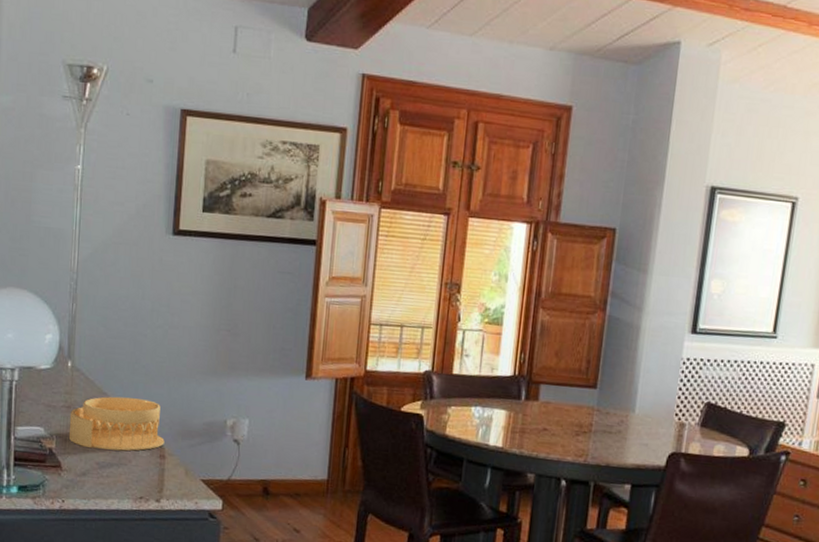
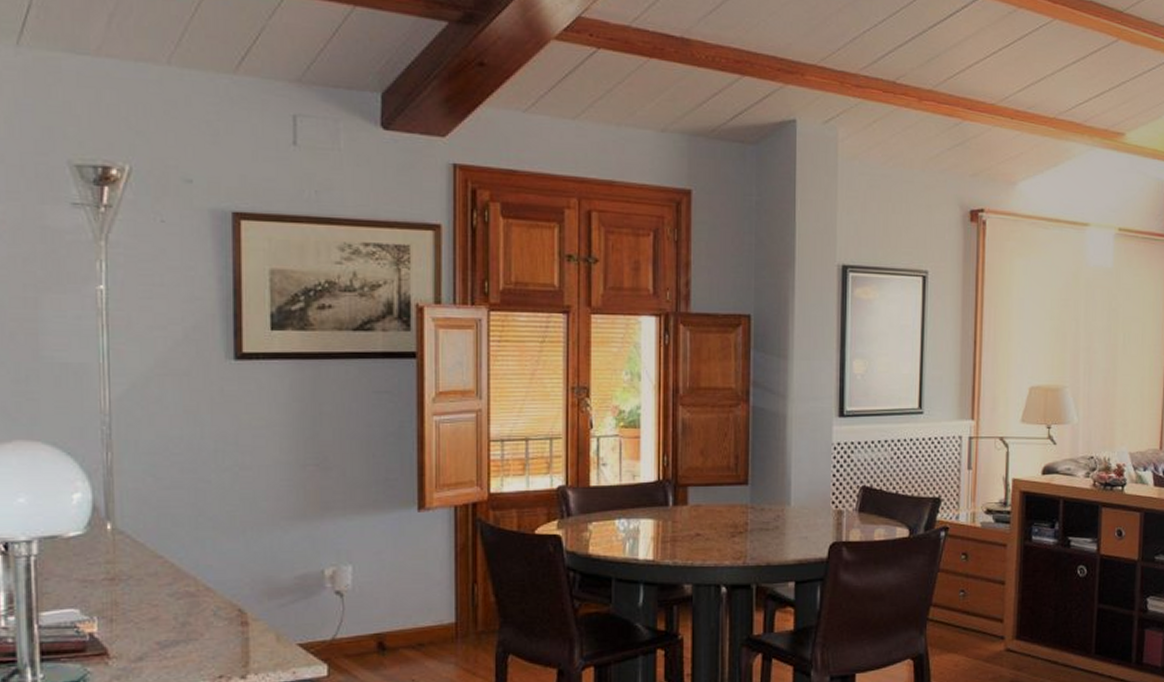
architectural model: present [68,396,165,451] -> none [114,558,246,626]

